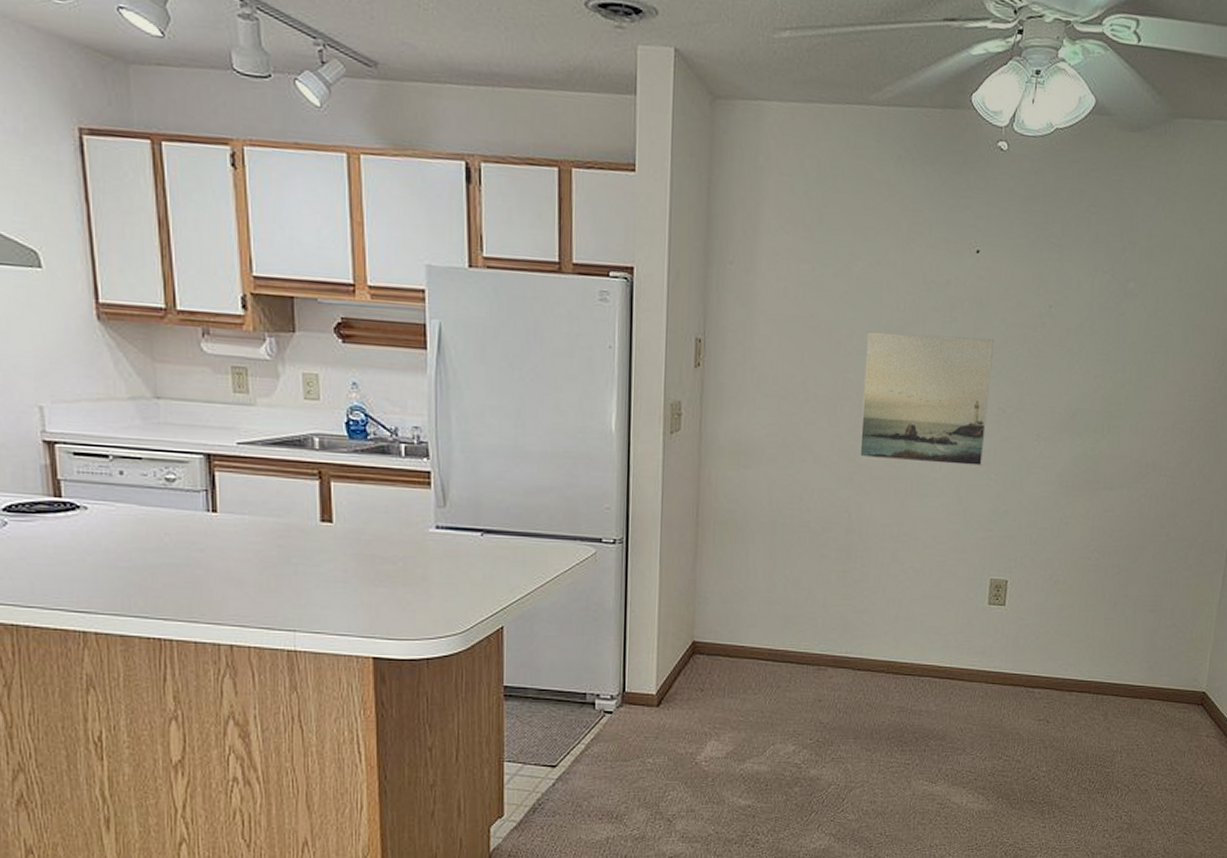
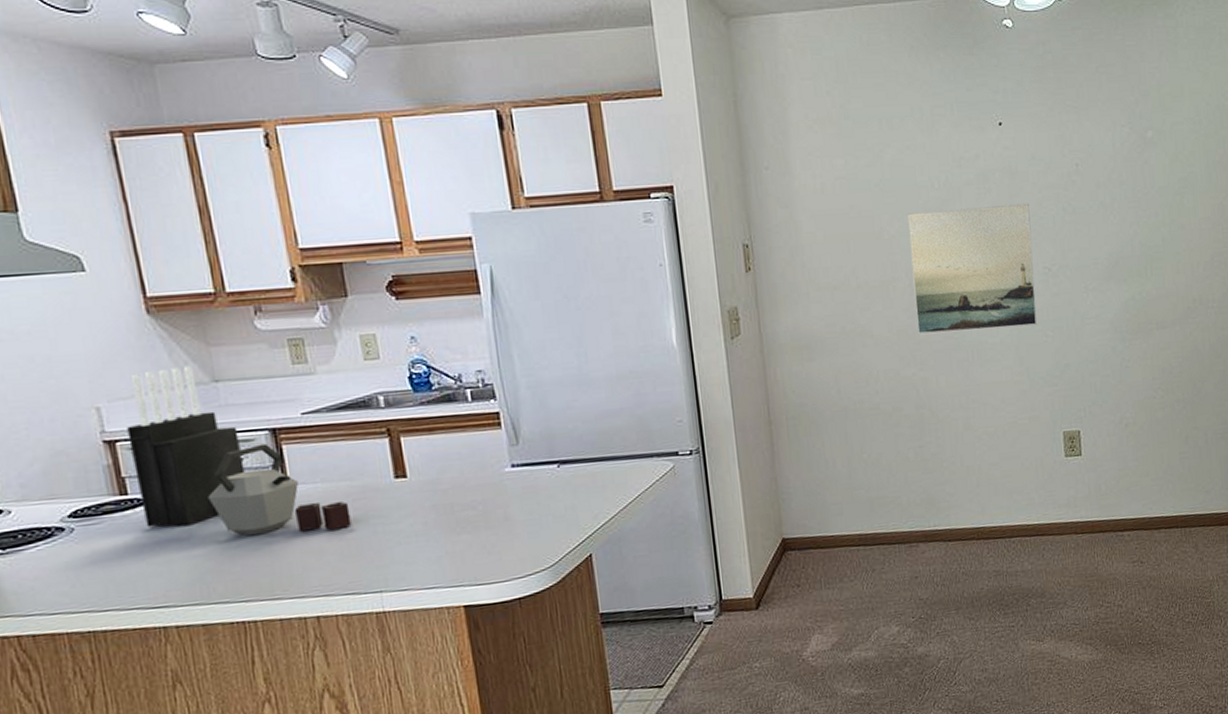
knife block: none [67,378,176,536] -> present [127,365,245,528]
kettle: none [138,467,274,563] -> present [207,443,352,536]

